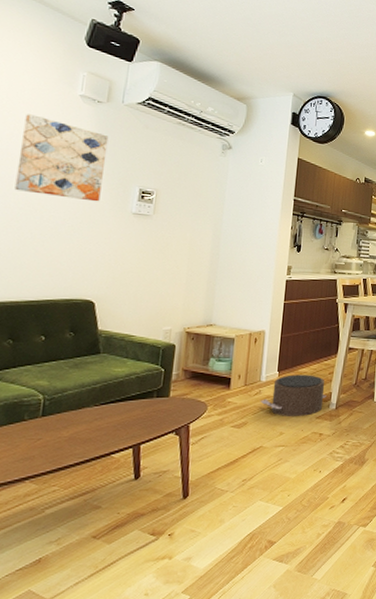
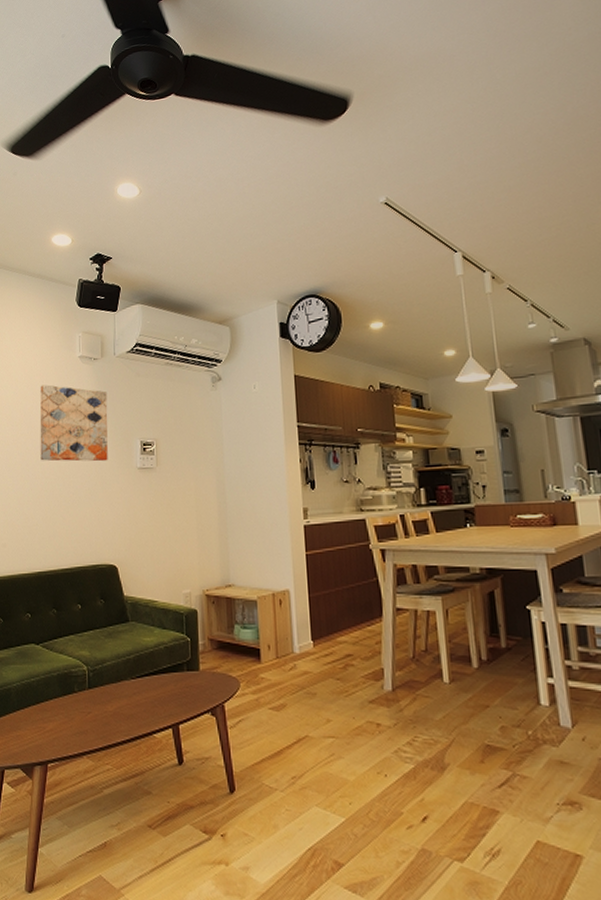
pouf: present [260,374,327,417] -> none [296,644,378,700]

